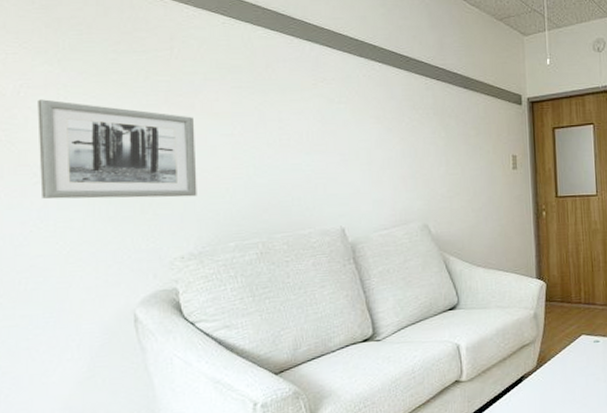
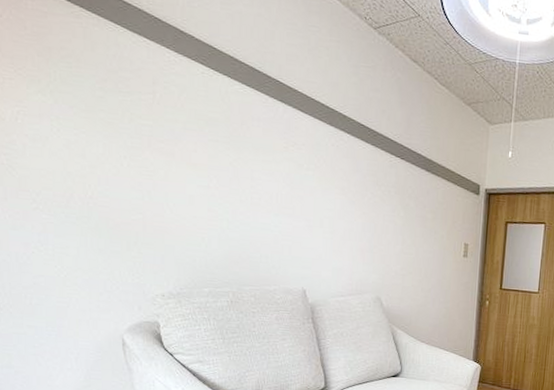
wall art: present [37,99,197,199] -> none [34,128,176,241]

